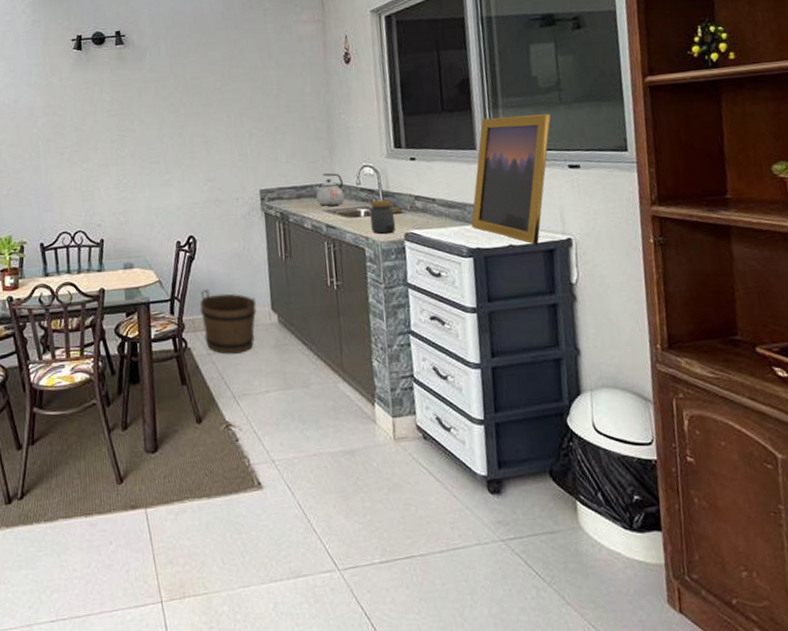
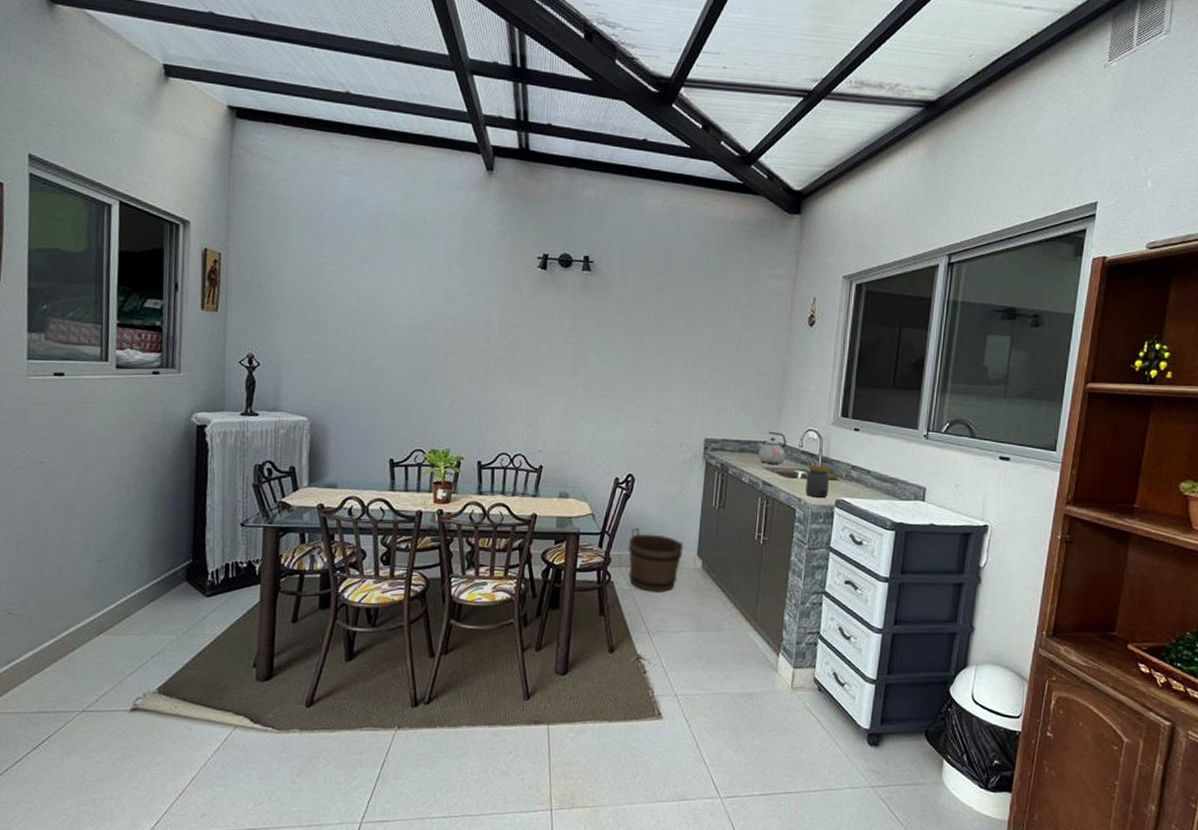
picture frame: present [471,114,551,245] -> none [898,400,994,527]

